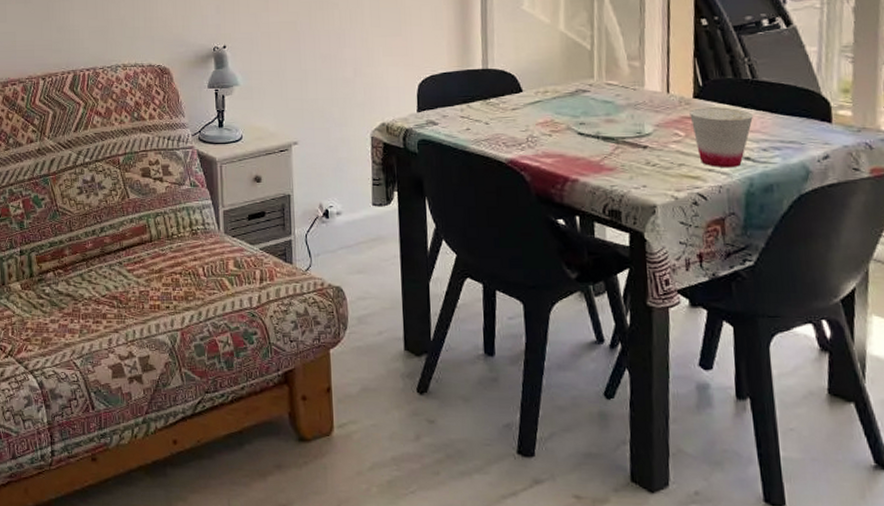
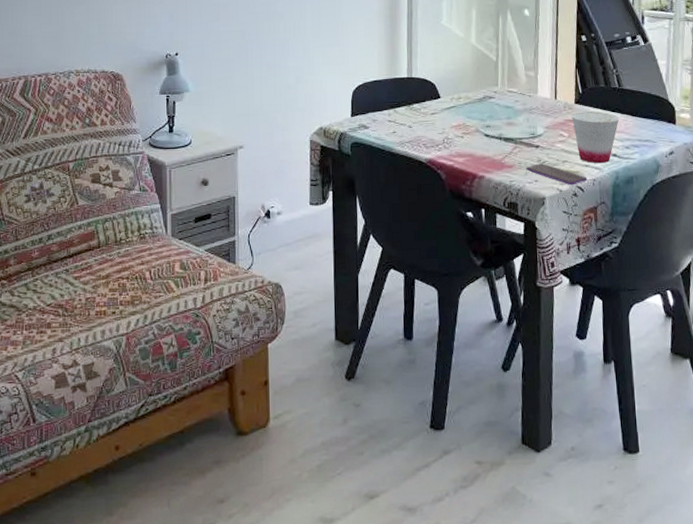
smartphone: none [631,165,712,193] -> present [526,162,587,186]

